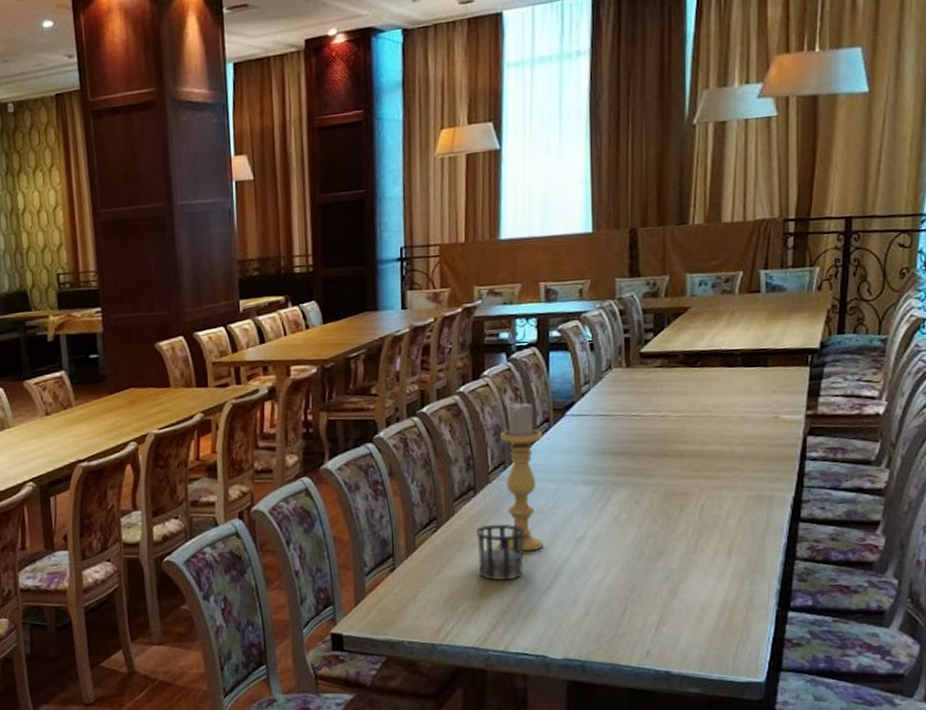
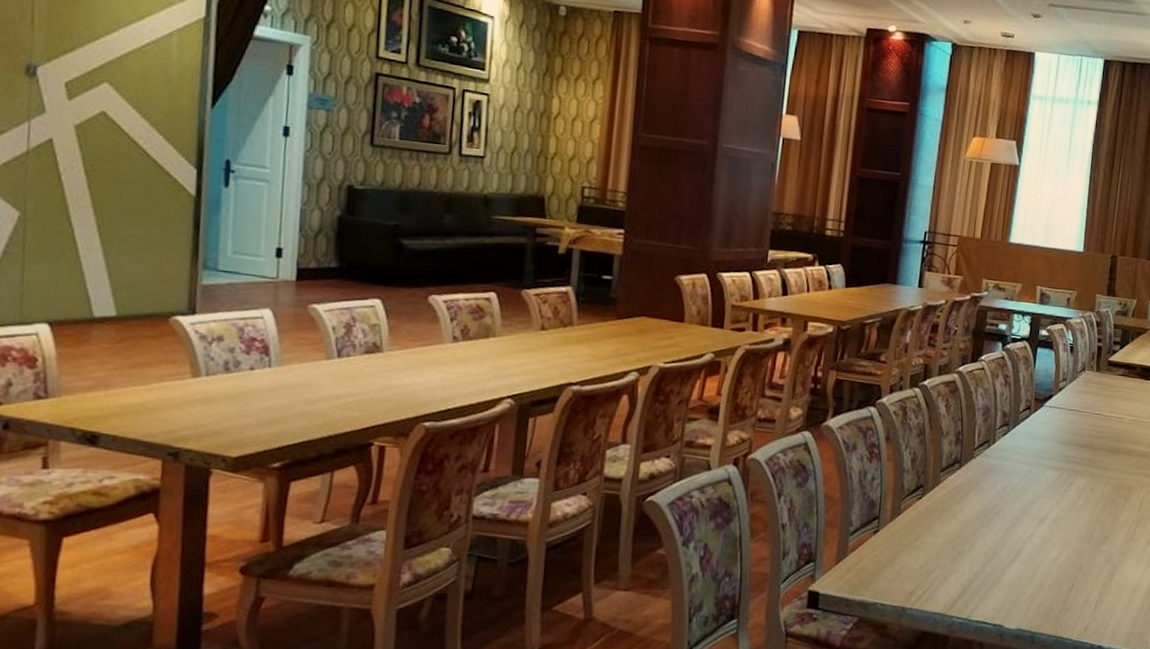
cup: present [476,523,525,581] -> none [954,497,998,552]
candle holder: present [501,401,544,552] -> none [982,387,1023,526]

